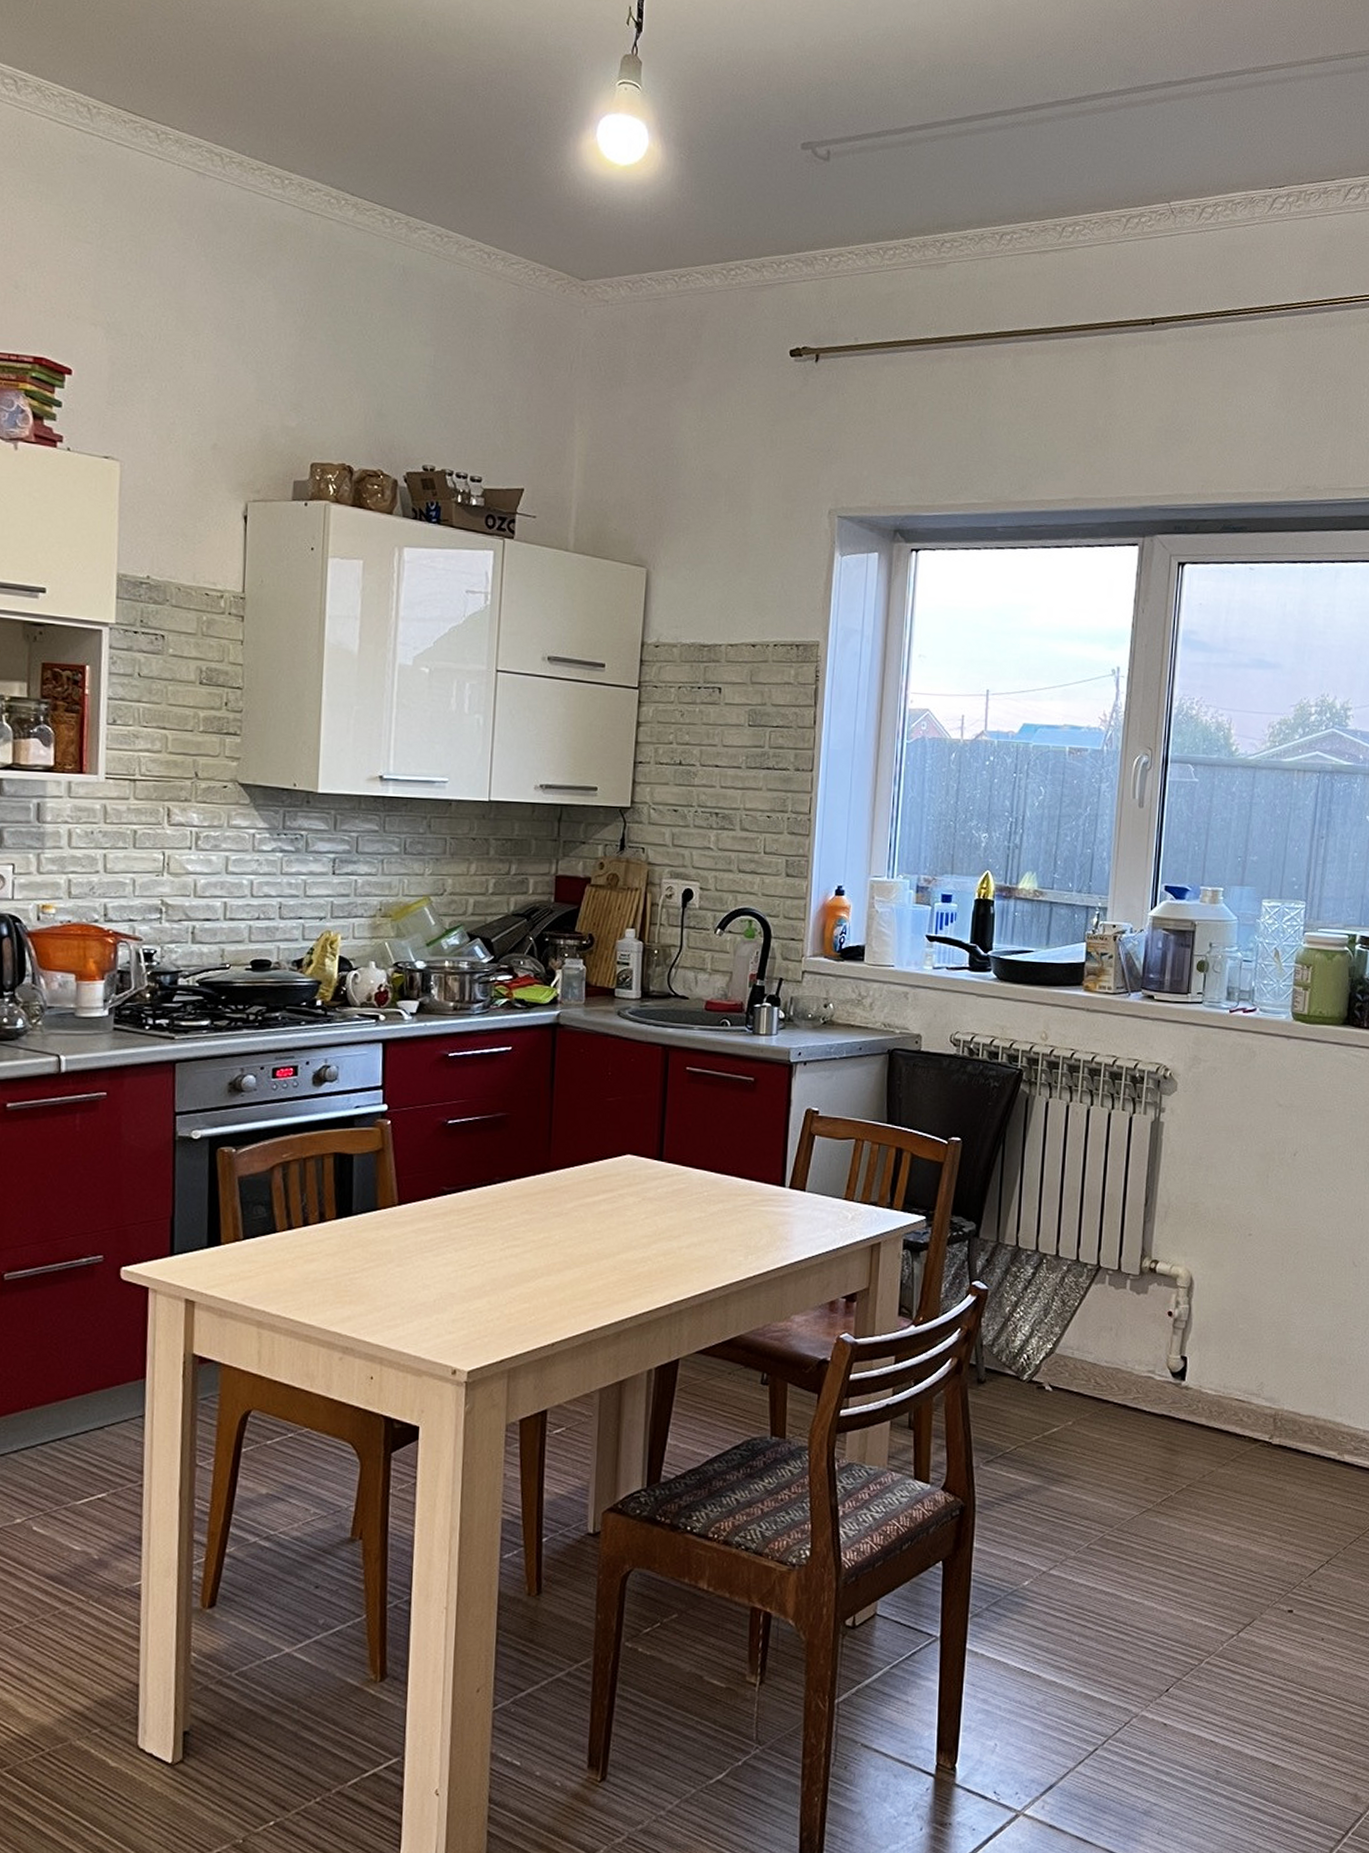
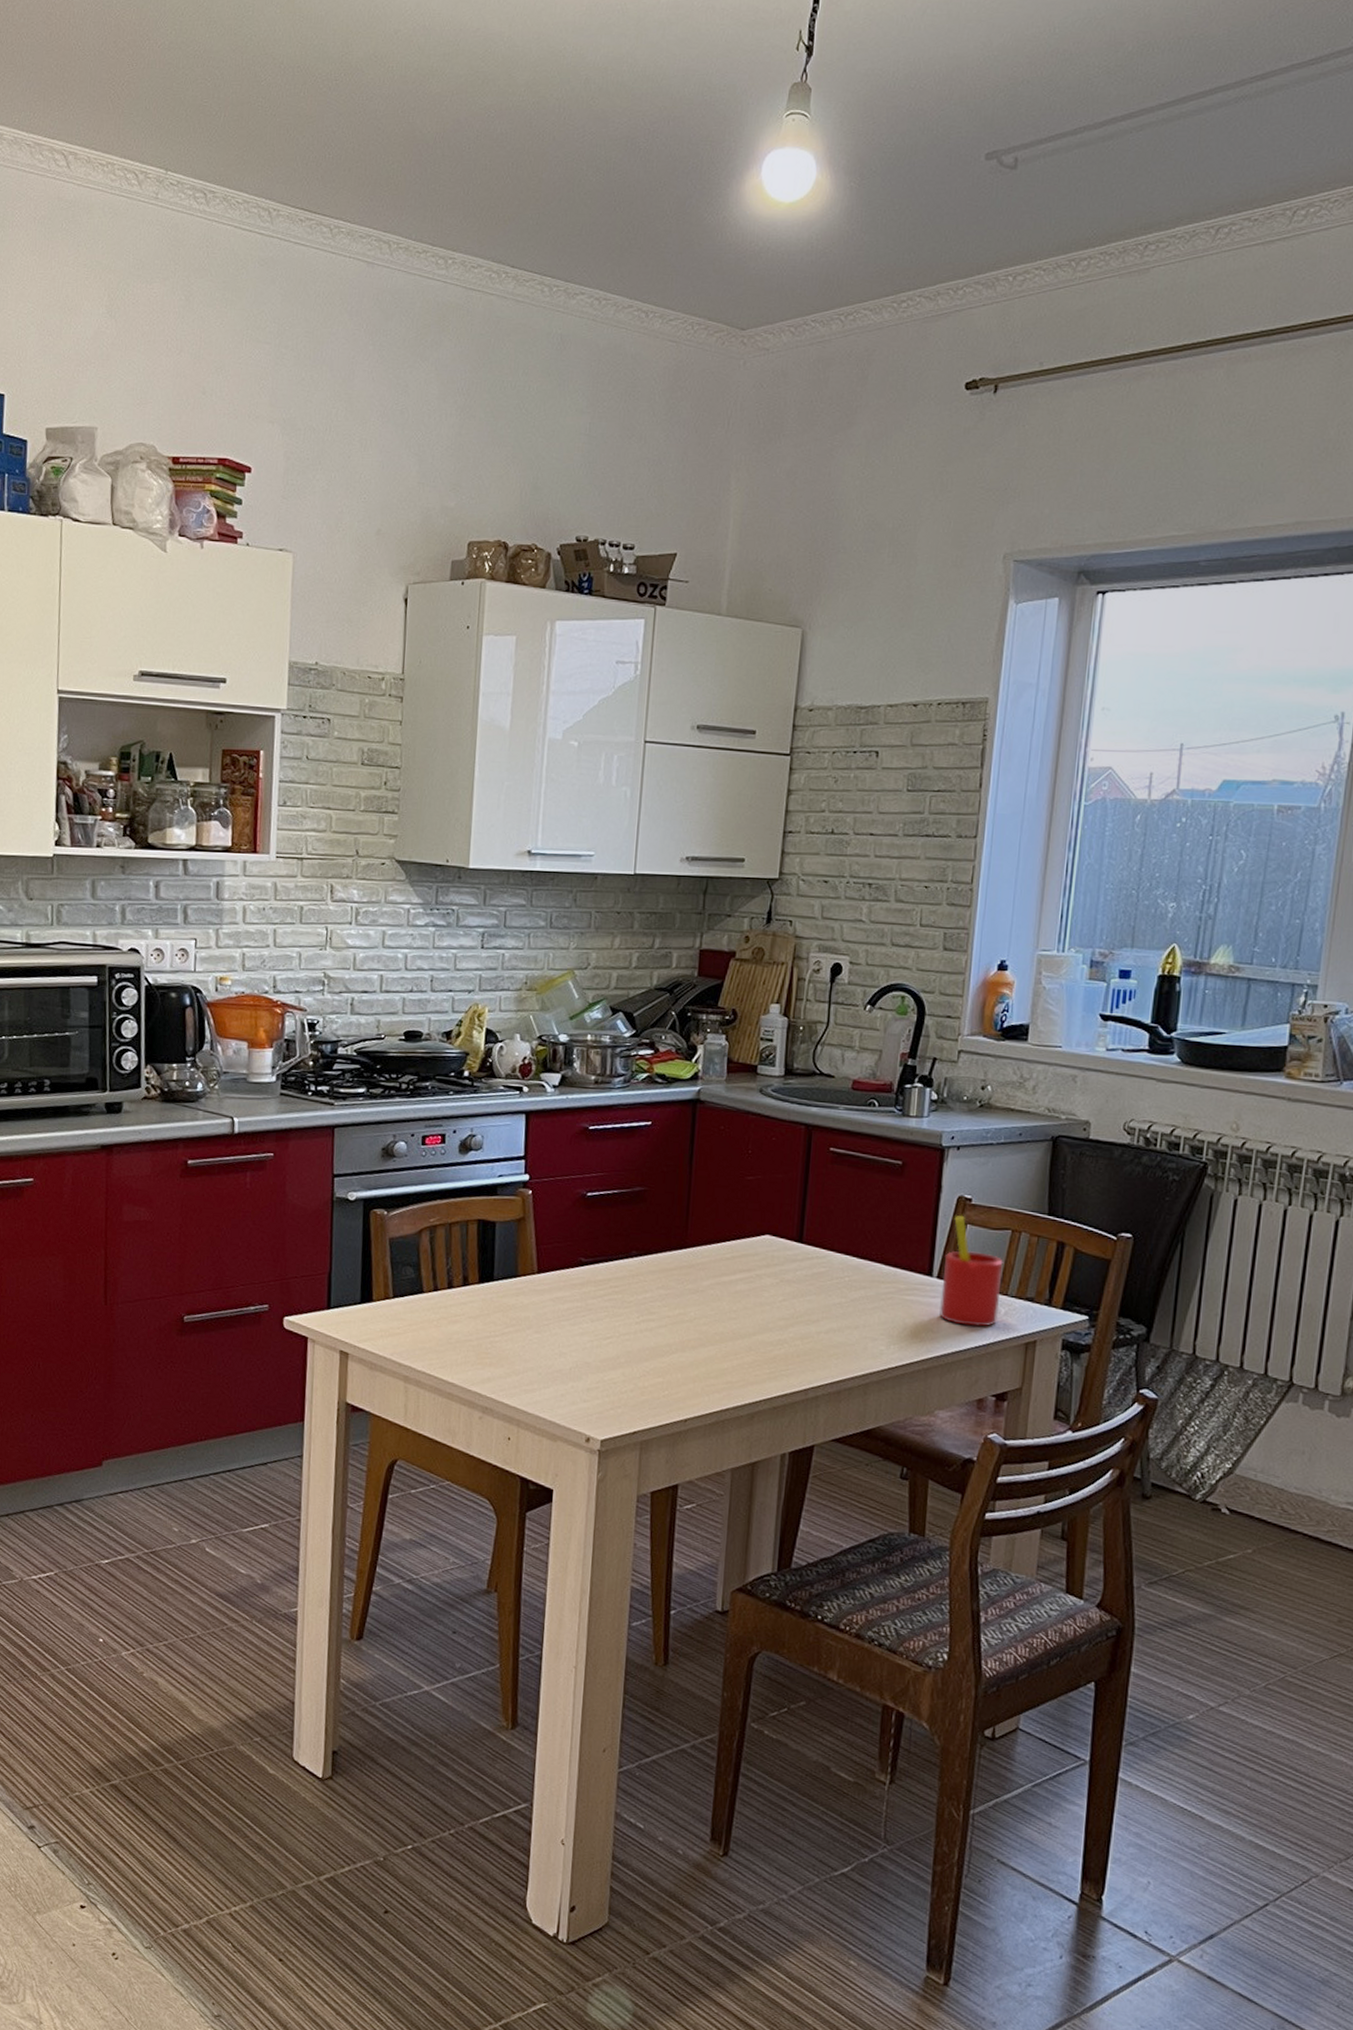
straw: none [793,1128,849,1232] -> present [940,1216,1003,1327]

